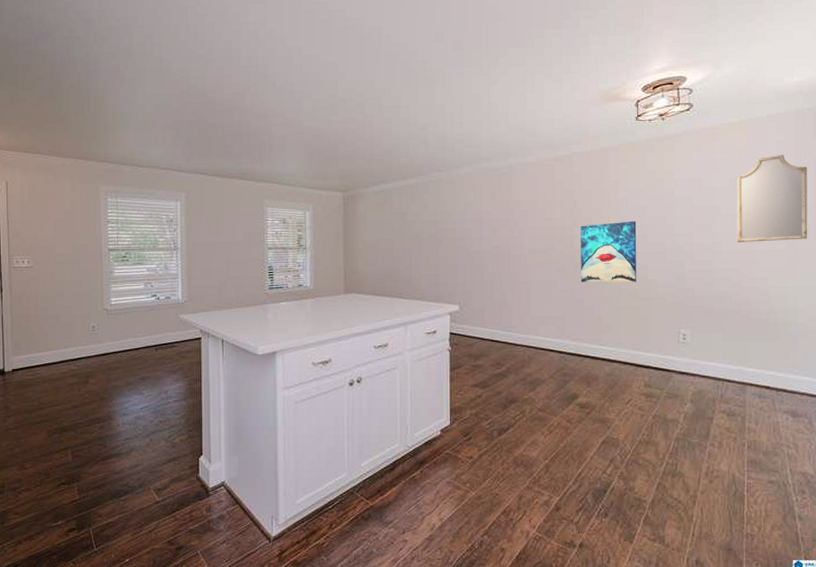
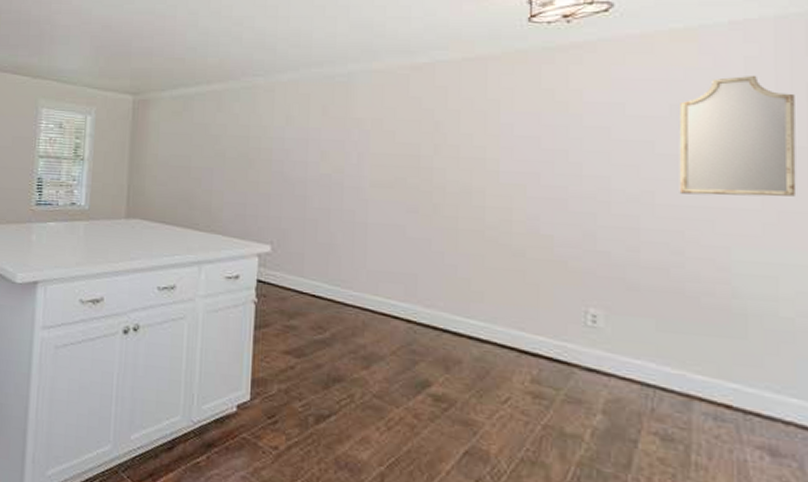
wall art: present [580,221,637,283] -> none [442,153,525,237]

